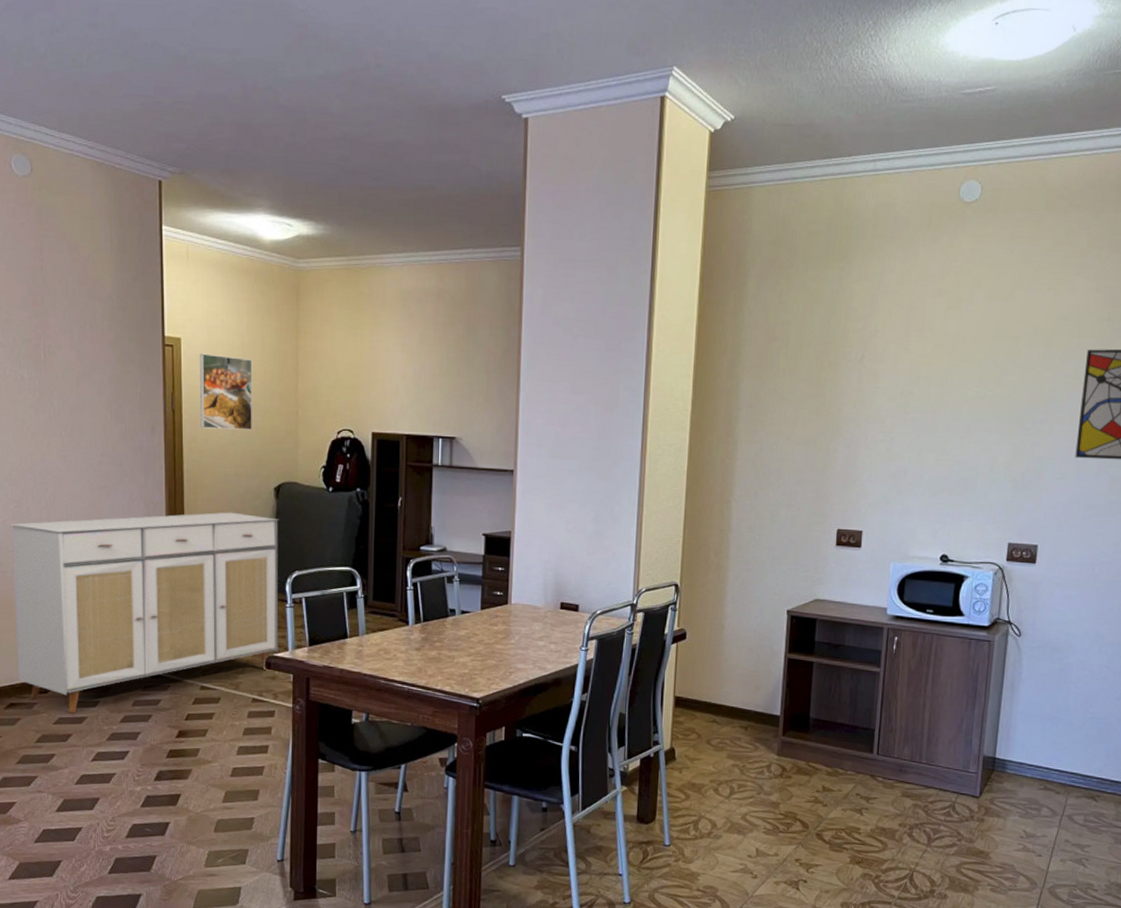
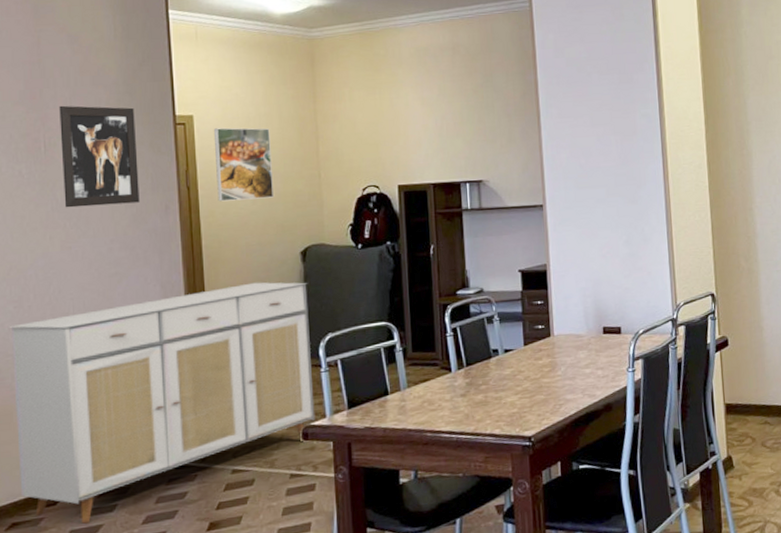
wall art: none [58,314,128,420] -> present [59,105,140,208]

